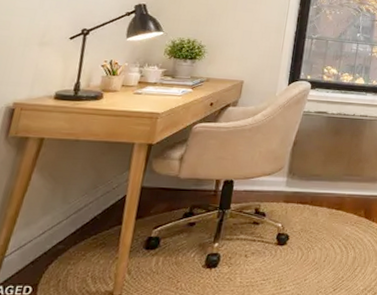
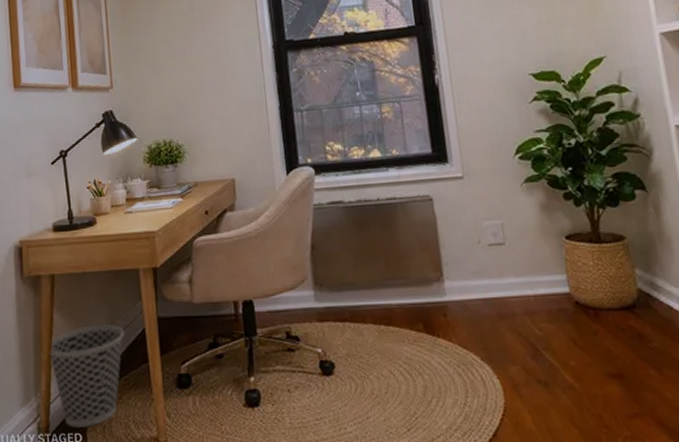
wastebasket: none [16,188,105,281] -> present [49,324,124,428]

